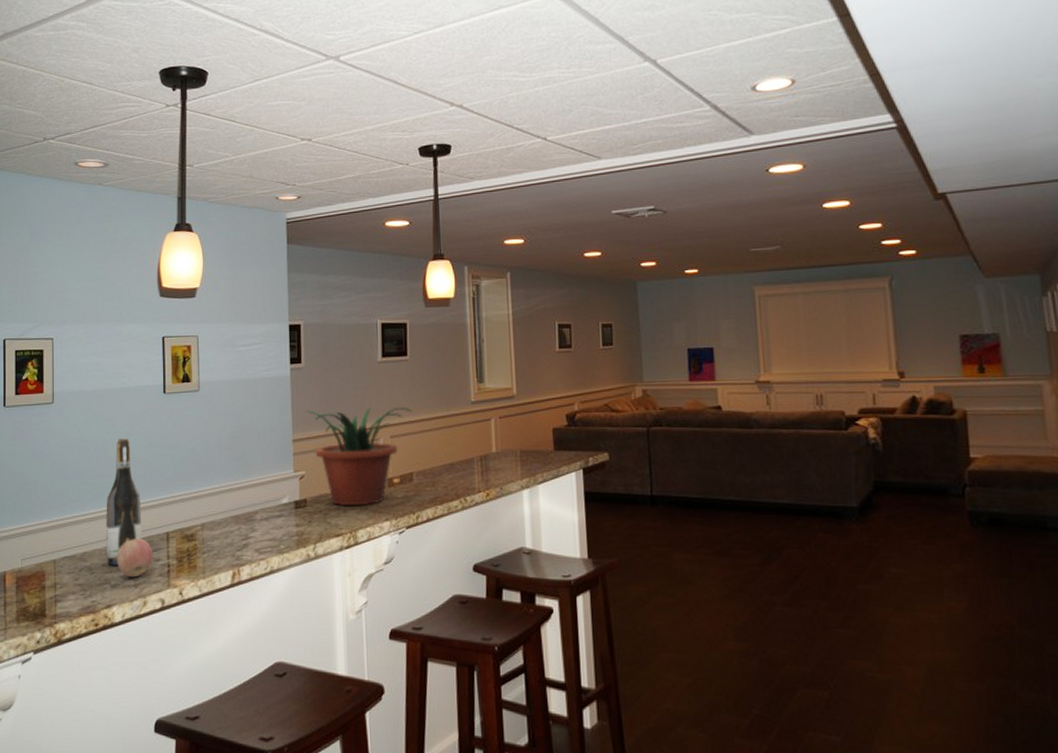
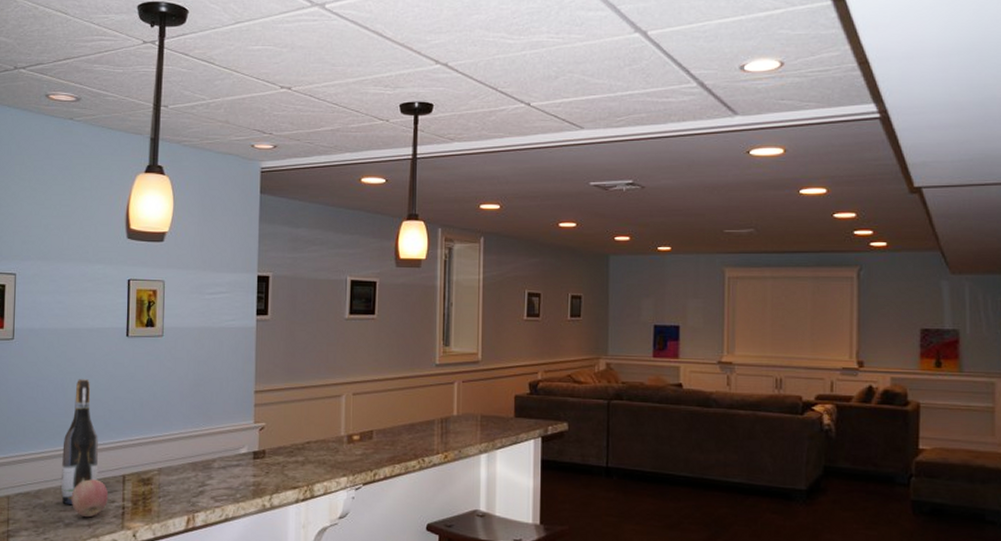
potted plant: present [306,406,412,506] -> none [270,362,376,461]

